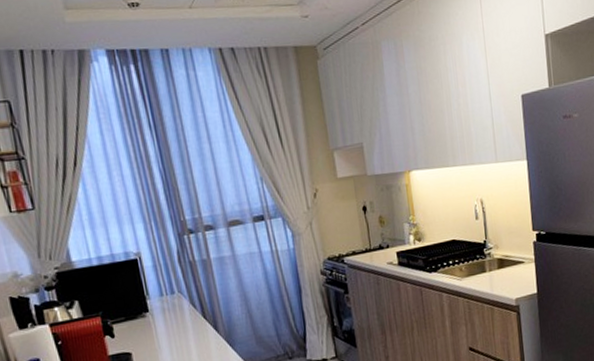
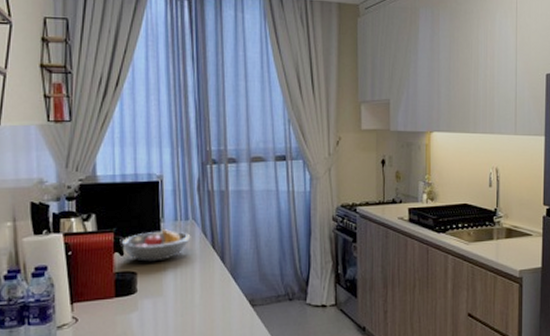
fruit bowl: none [109,305,180,341] -> present [121,228,191,262]

